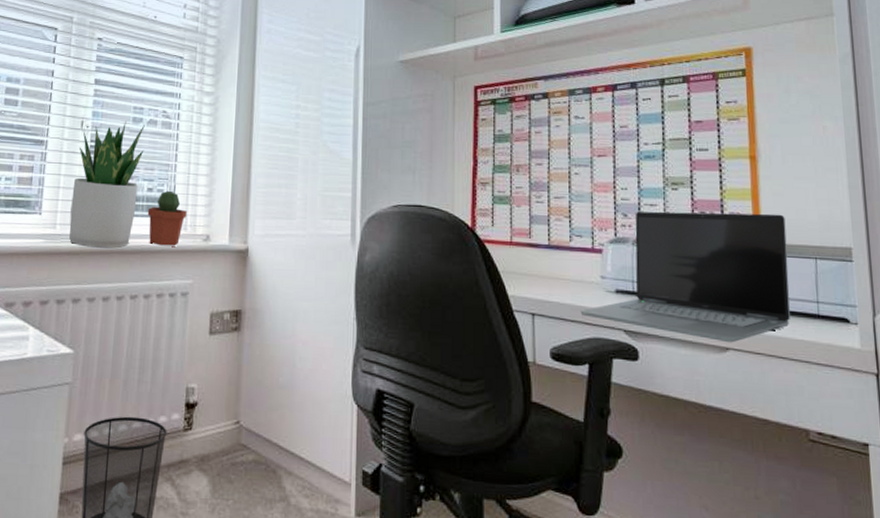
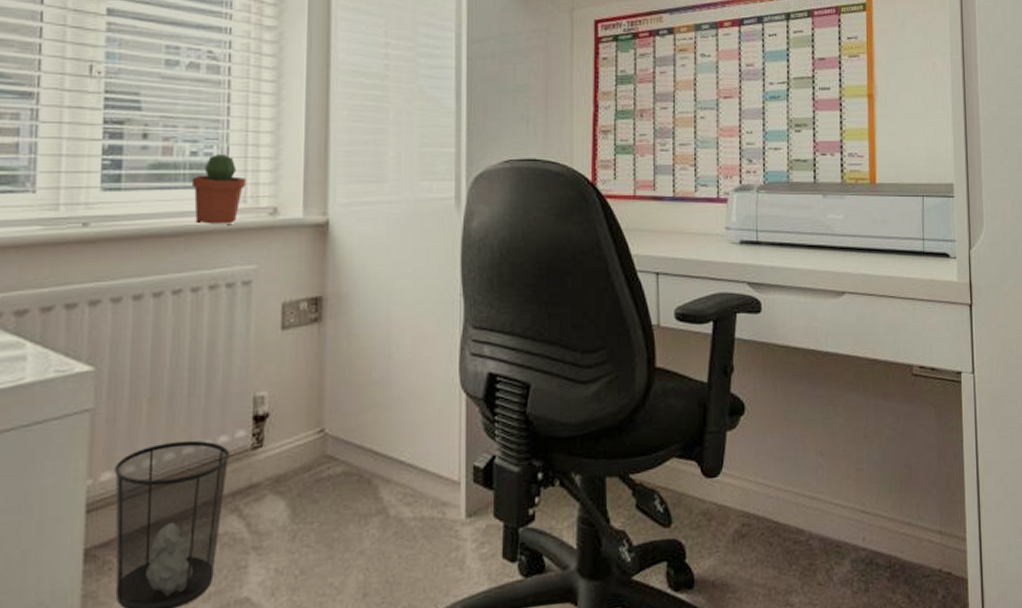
planter: present [69,120,145,249] -> none [79,64,183,232]
laptop: present [580,211,791,343] -> none [705,153,900,287]

